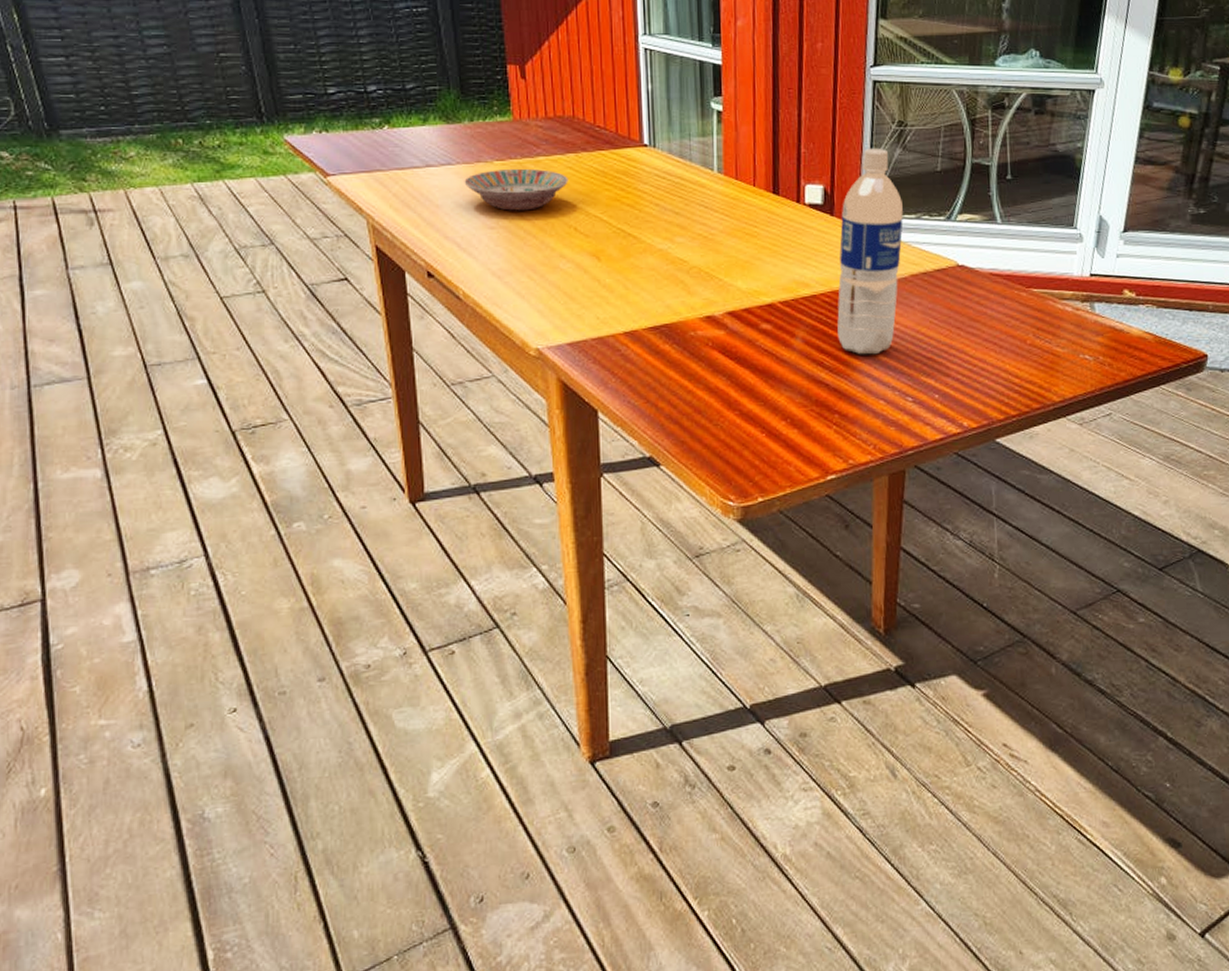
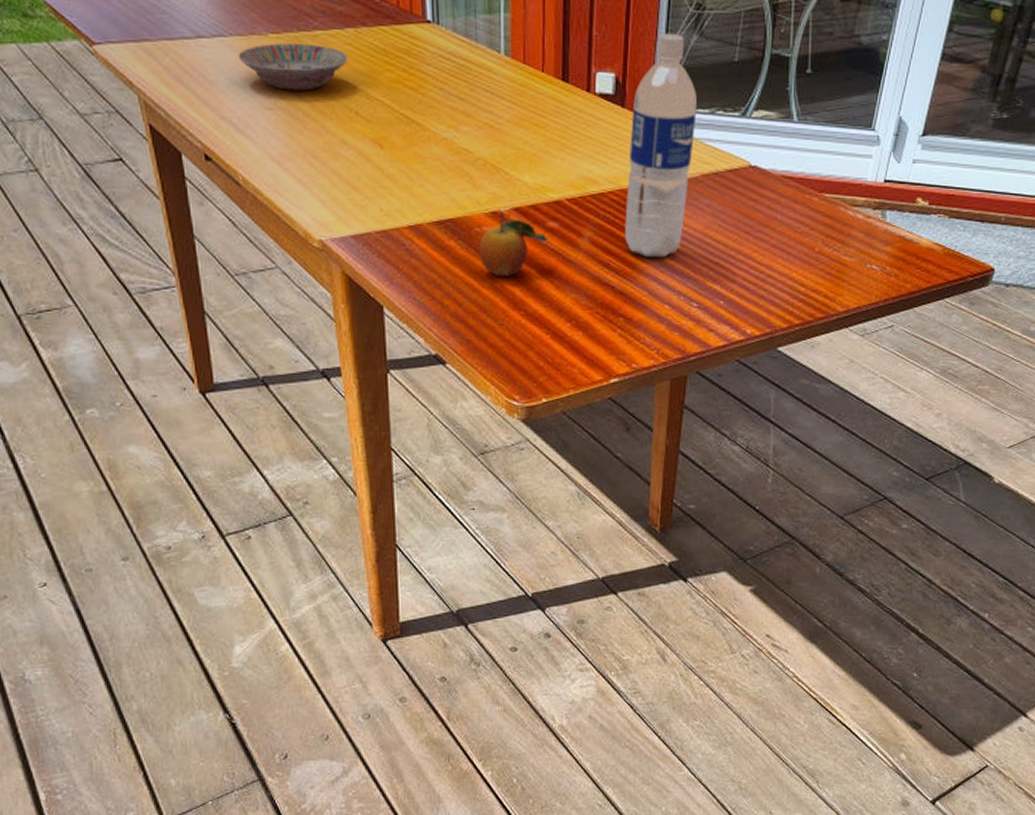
fruit: none [693,315,763,378] -> present [479,211,549,277]

